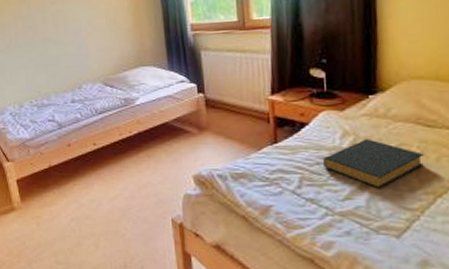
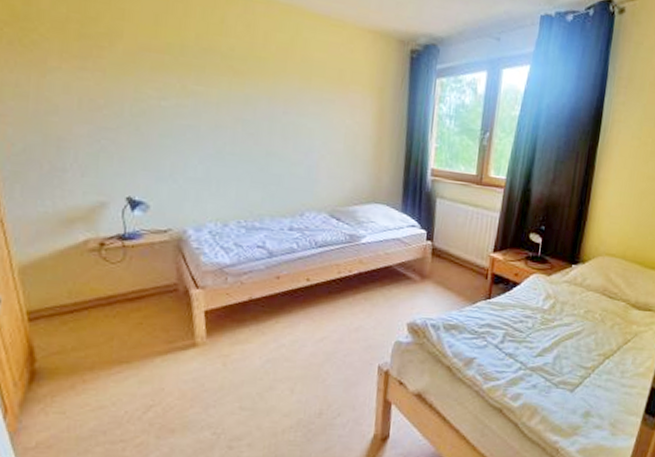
hardback book: present [323,139,424,189] -> none [526,303,603,349]

